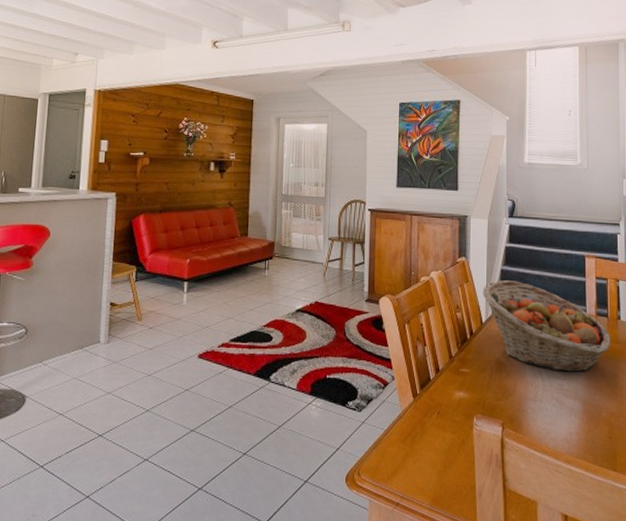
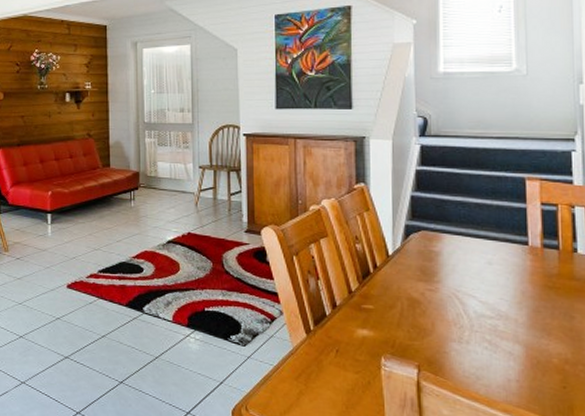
fruit basket: present [483,280,611,372] -> none [388,208,564,312]

